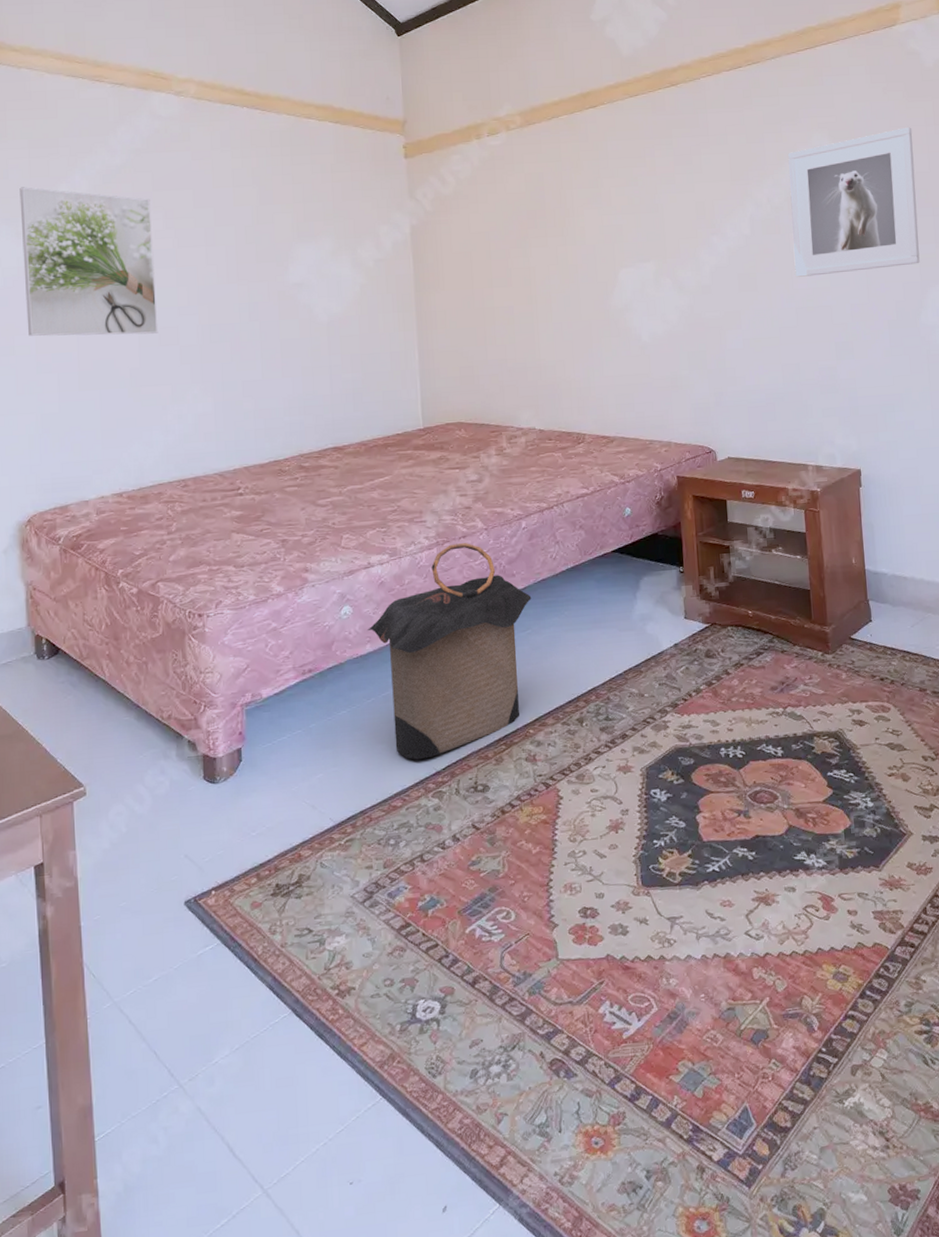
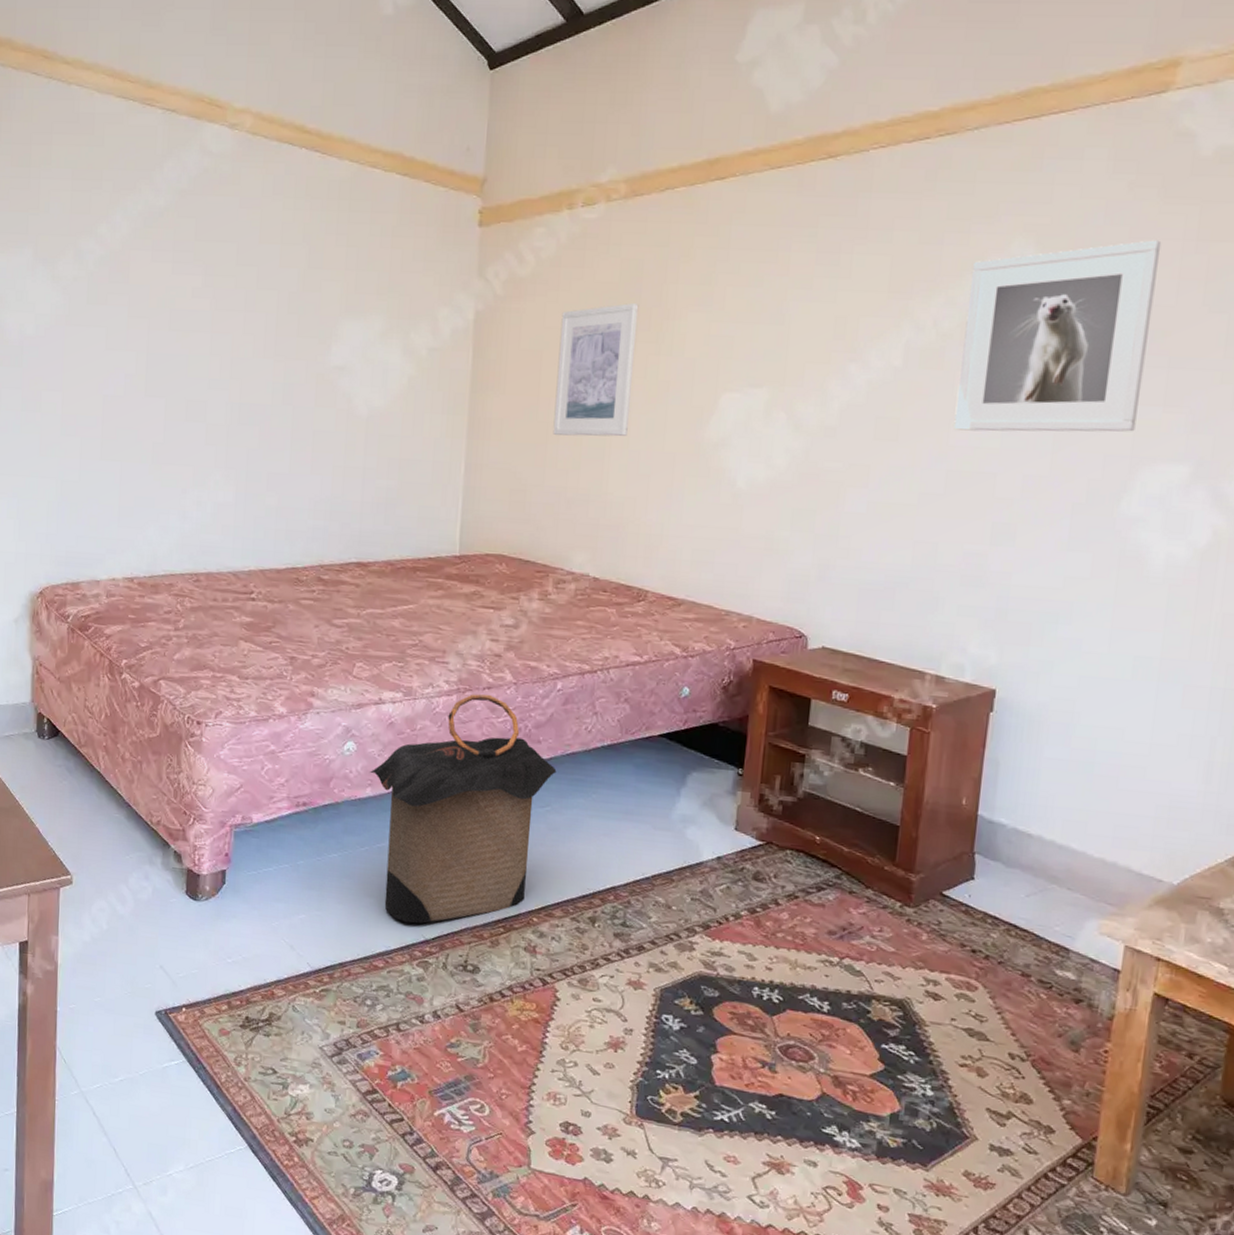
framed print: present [19,187,159,336] -> none [55,224,191,406]
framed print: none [483,207,550,318] -> present [553,303,639,437]

